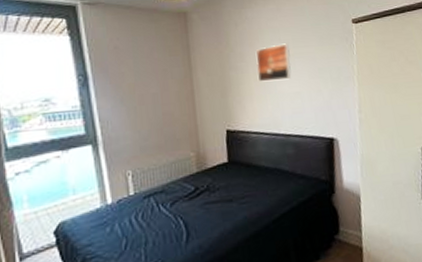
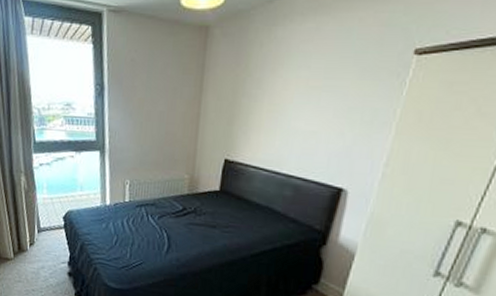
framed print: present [255,43,292,82] -> none [271,72,319,116]

